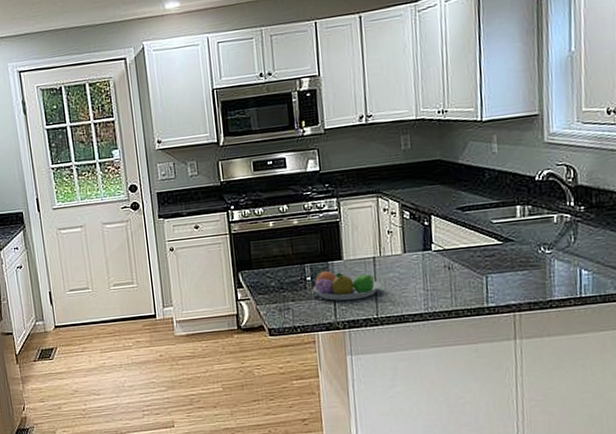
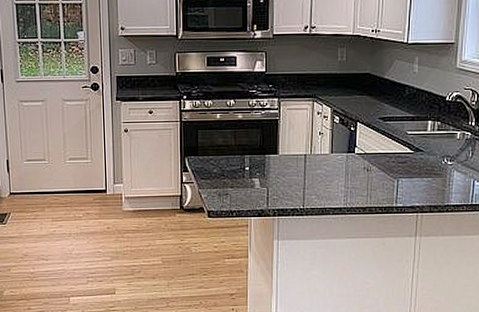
fruit bowl: present [312,270,383,301] -> none [249,162,310,191]

